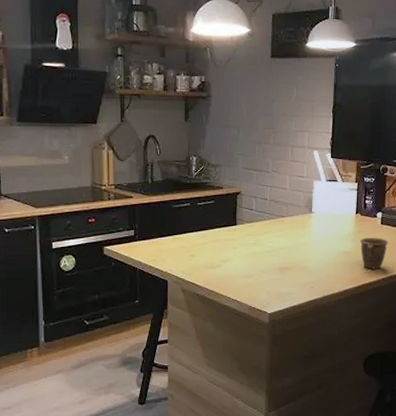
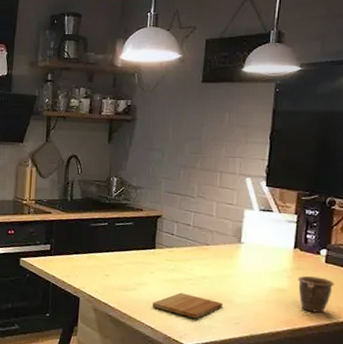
cutting board: none [237,265,300,288] -> present [153,293,224,319]

